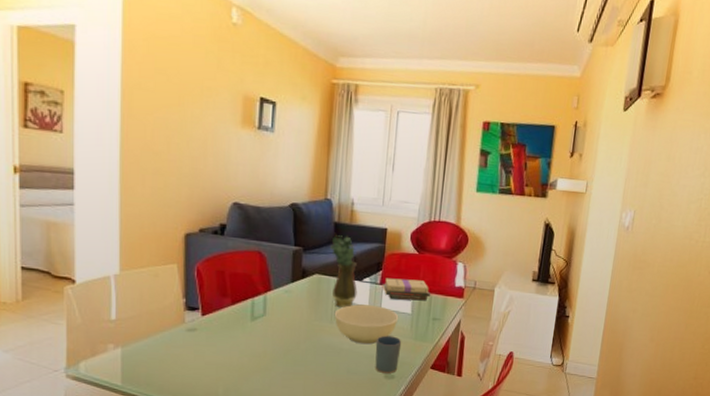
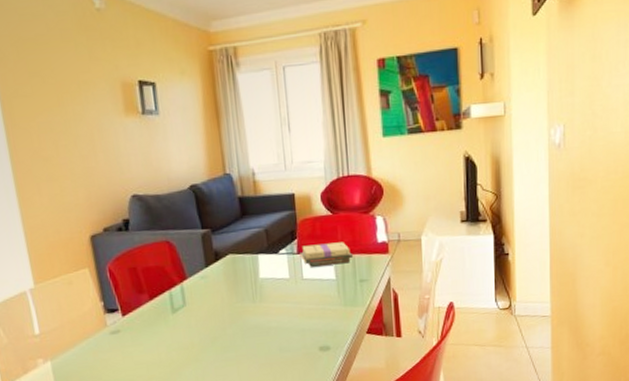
vase: present [330,232,358,308] -> none [238,207,276,285]
bowl: present [334,304,399,345] -> none [255,276,324,320]
mug: present [375,335,402,373] -> none [304,305,332,346]

